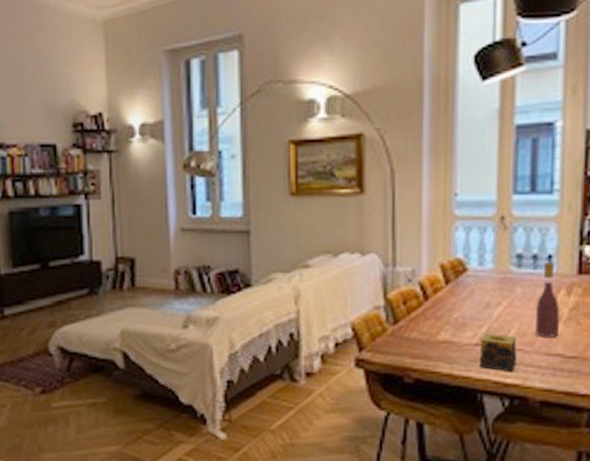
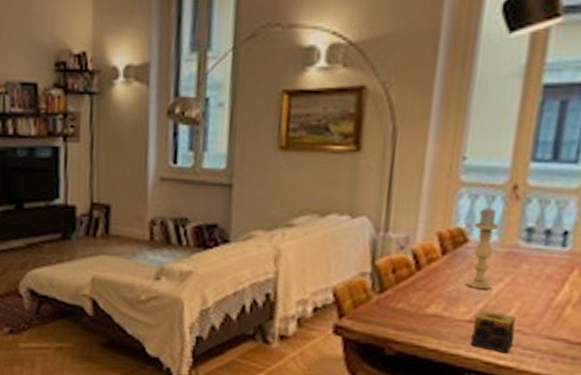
candle holder: none [470,239,493,314] -> present [466,208,500,290]
wine bottle: present [536,262,559,337] -> none [539,238,571,321]

